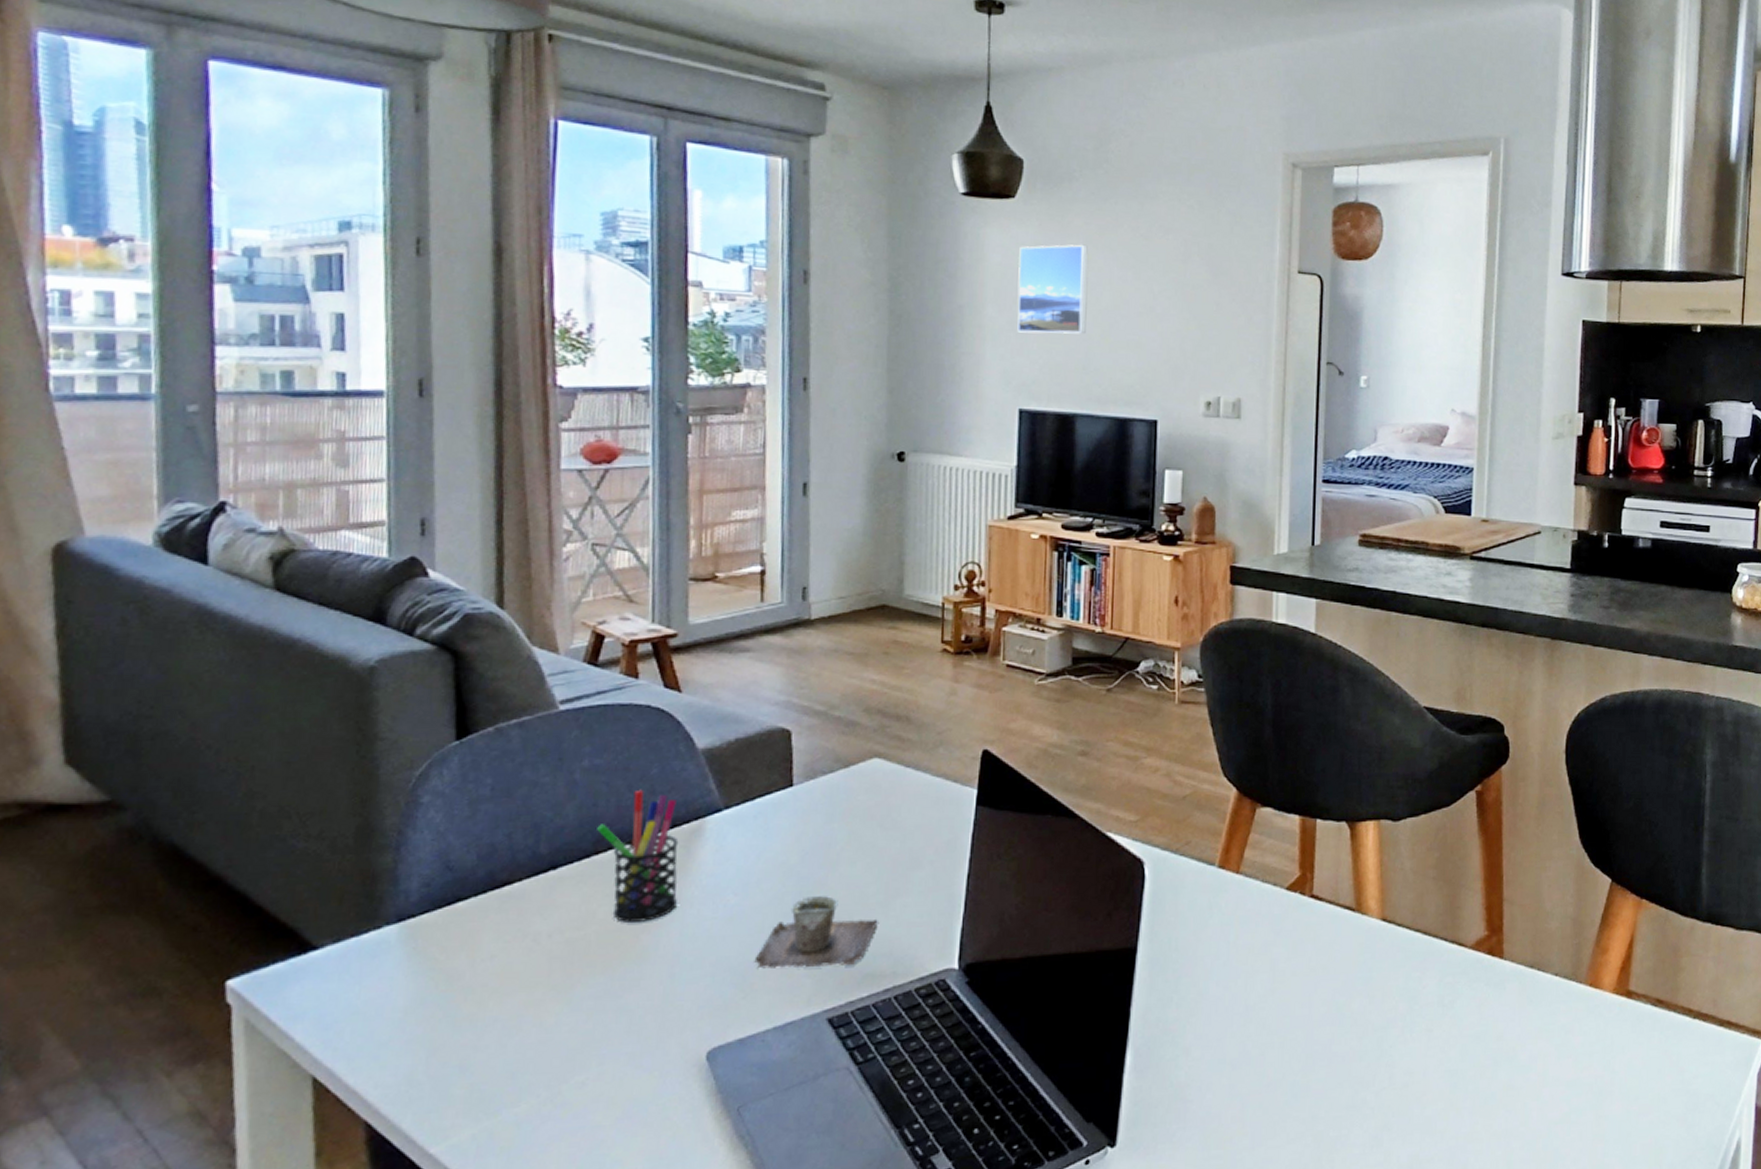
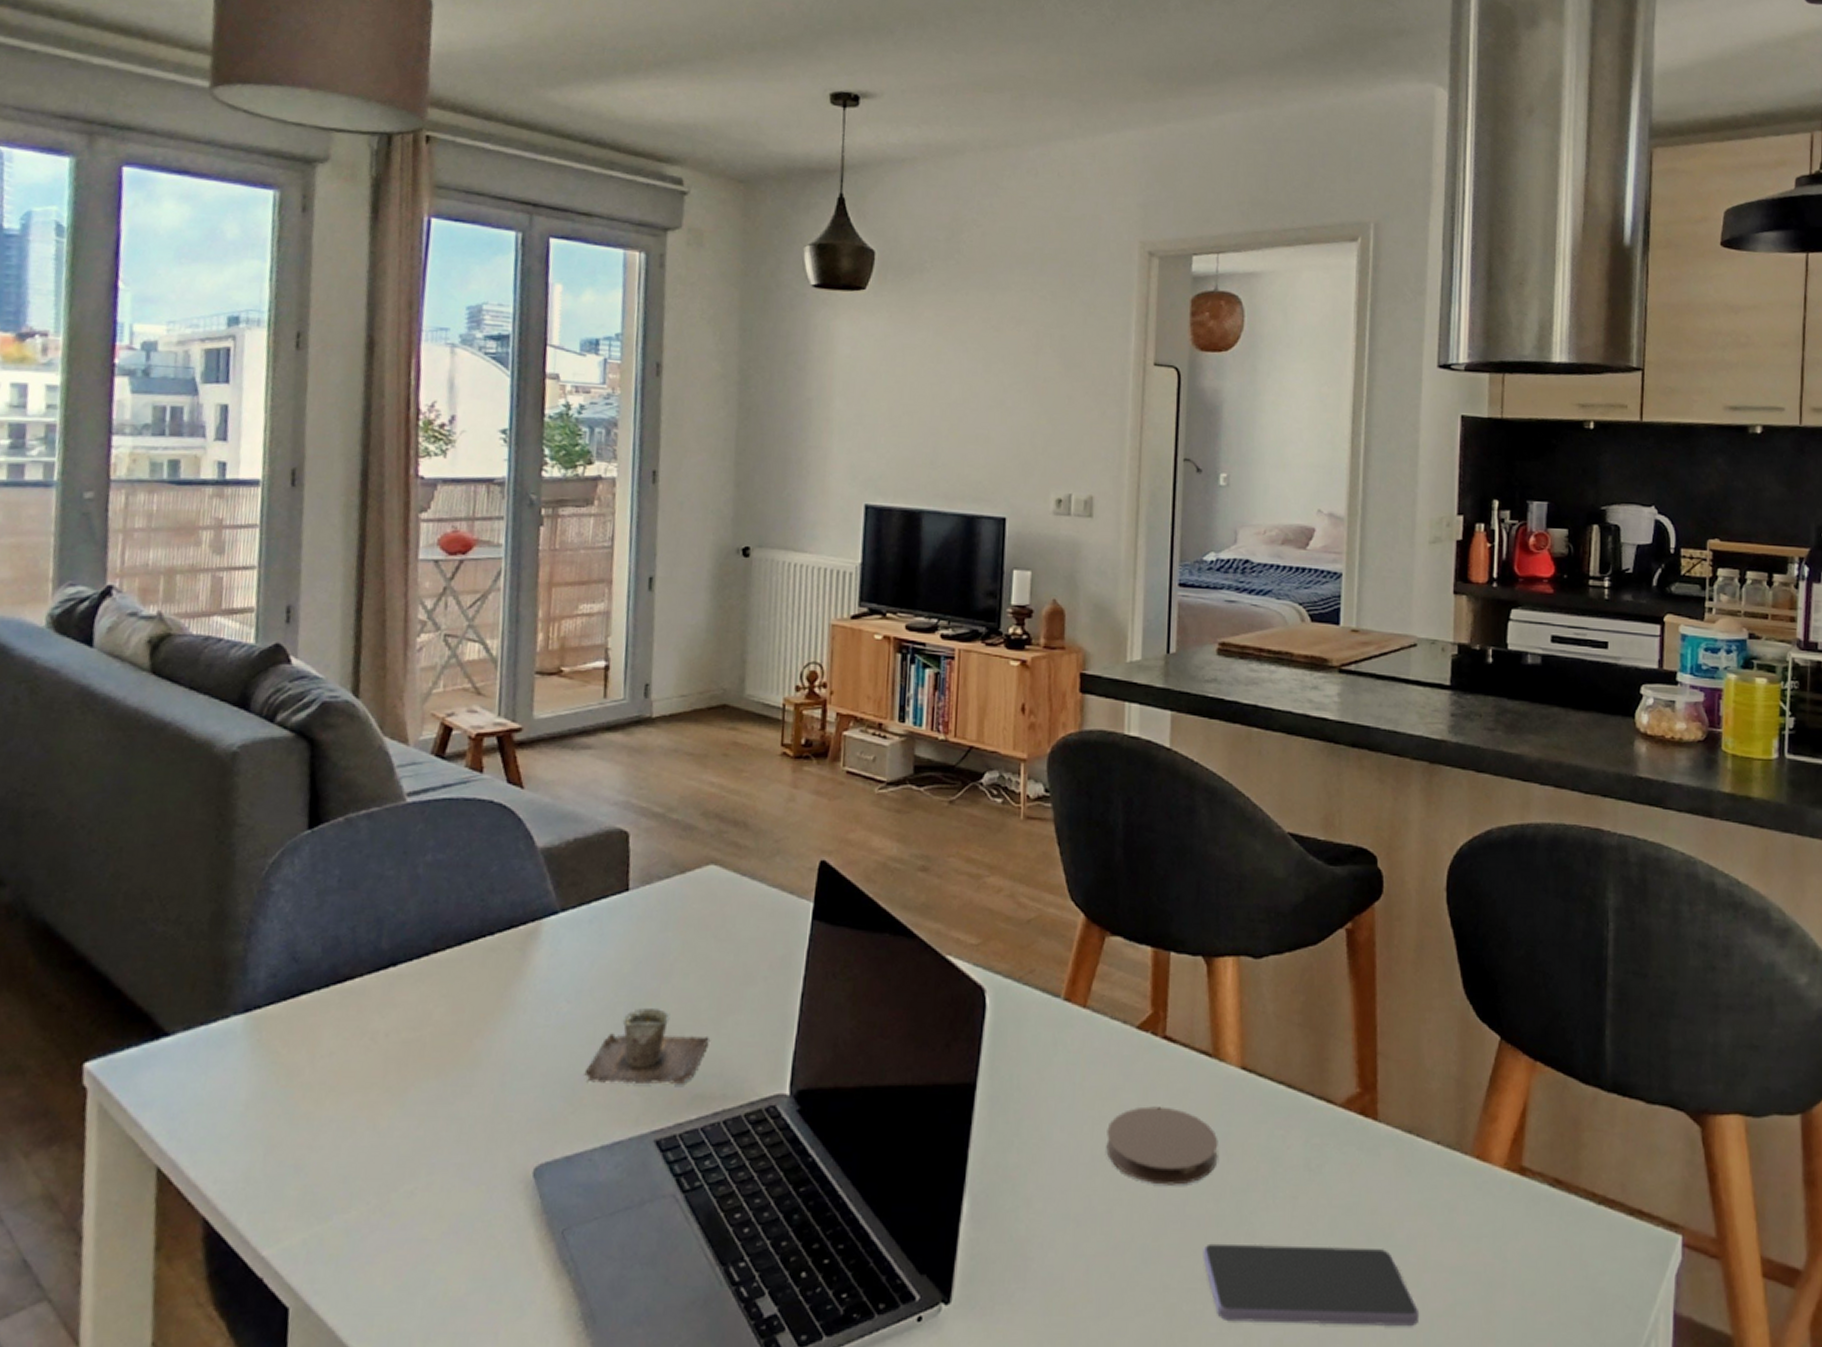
pen holder: present [597,789,679,922] -> none [437,887,515,1026]
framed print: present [1017,244,1088,334] -> none [865,336,938,428]
coaster: none [1259,958,1361,1028] -> present [1106,1106,1218,1185]
smartphone: none [1347,1069,1539,1143] -> present [1203,1243,1420,1326]

